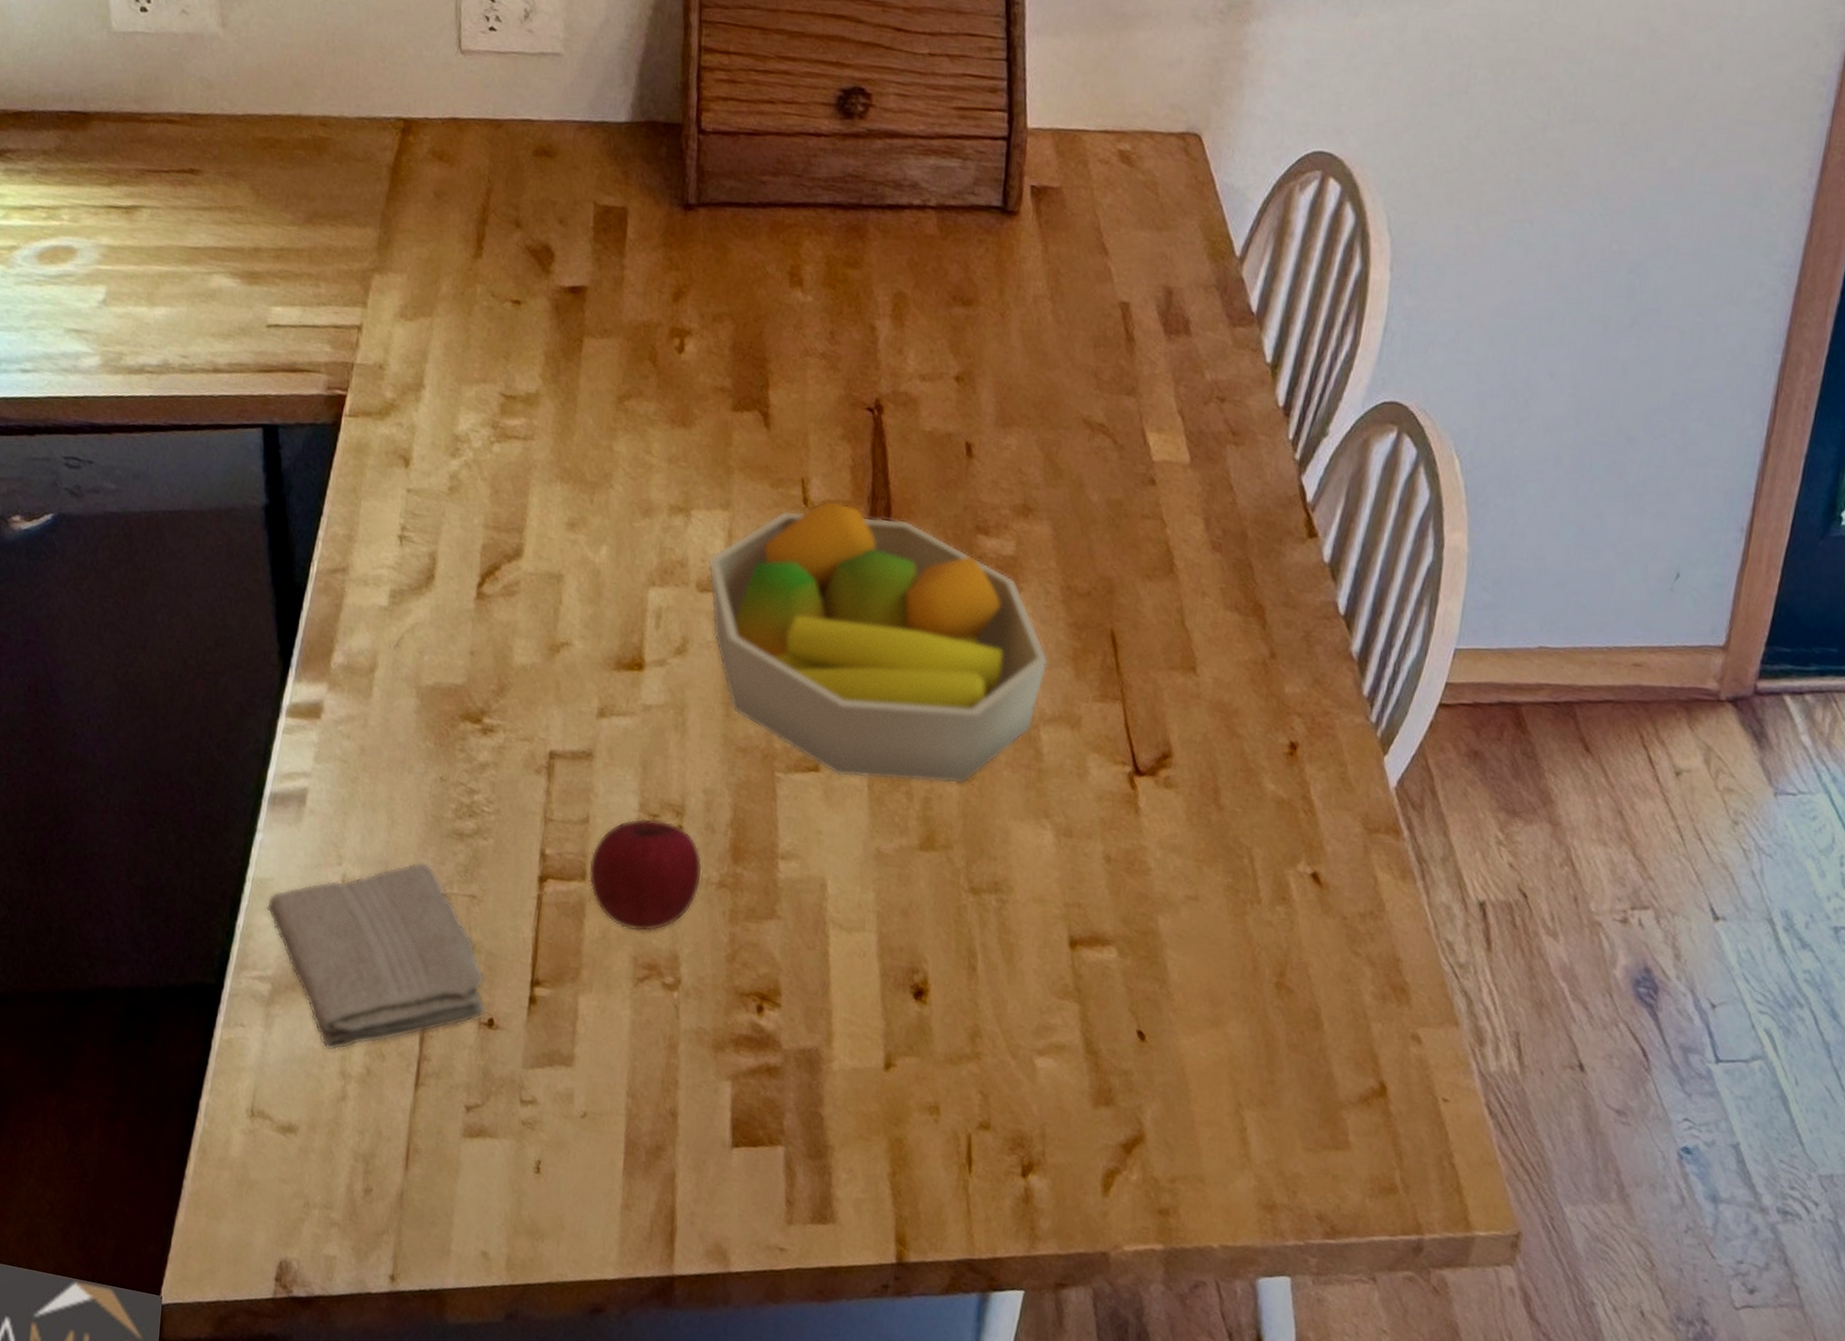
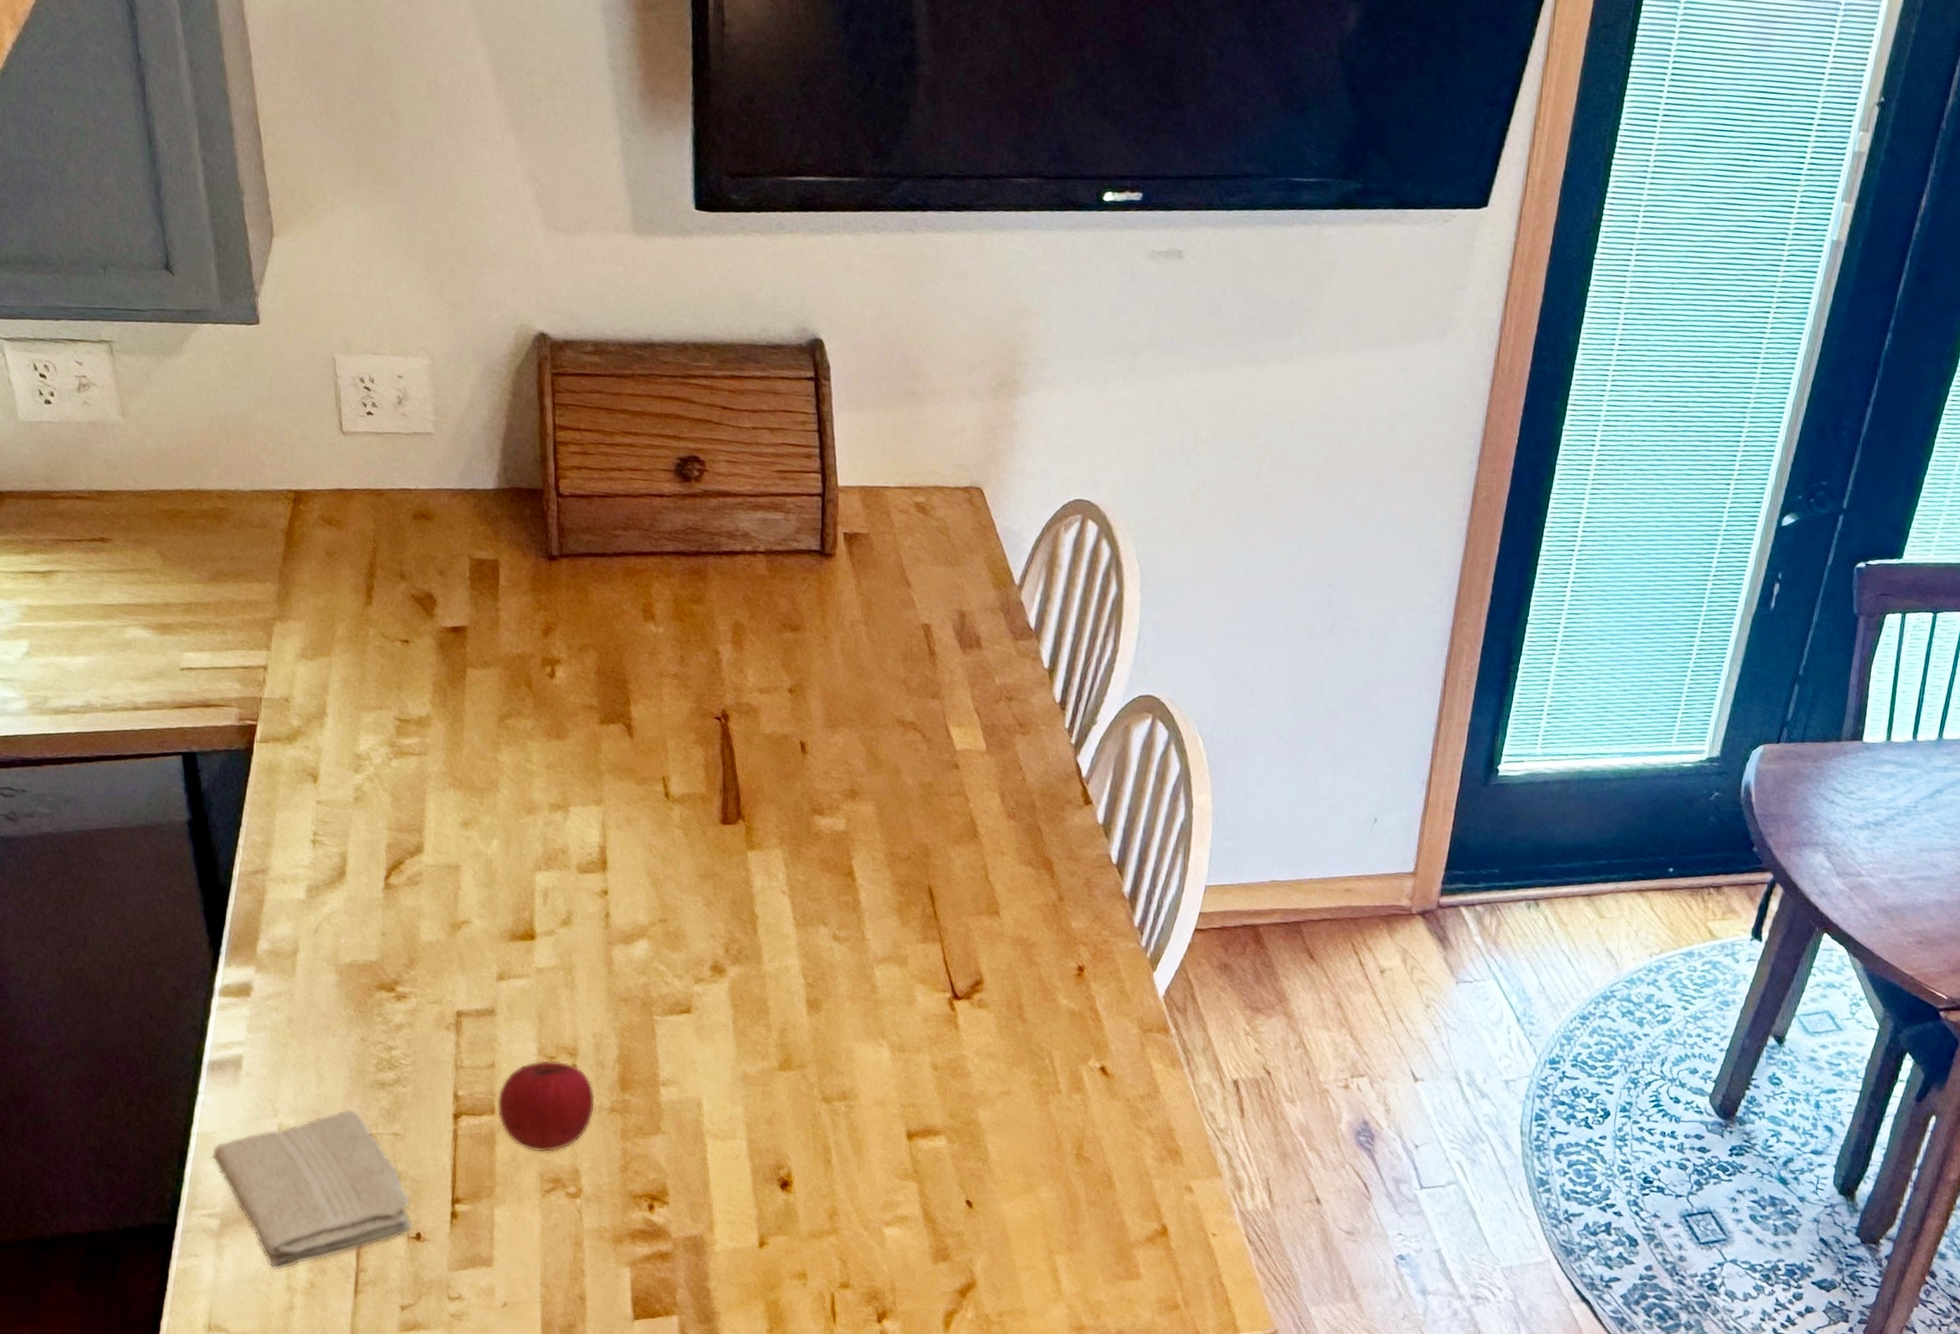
fruit bowl: present [708,500,1049,784] -> none [586,793,878,1016]

